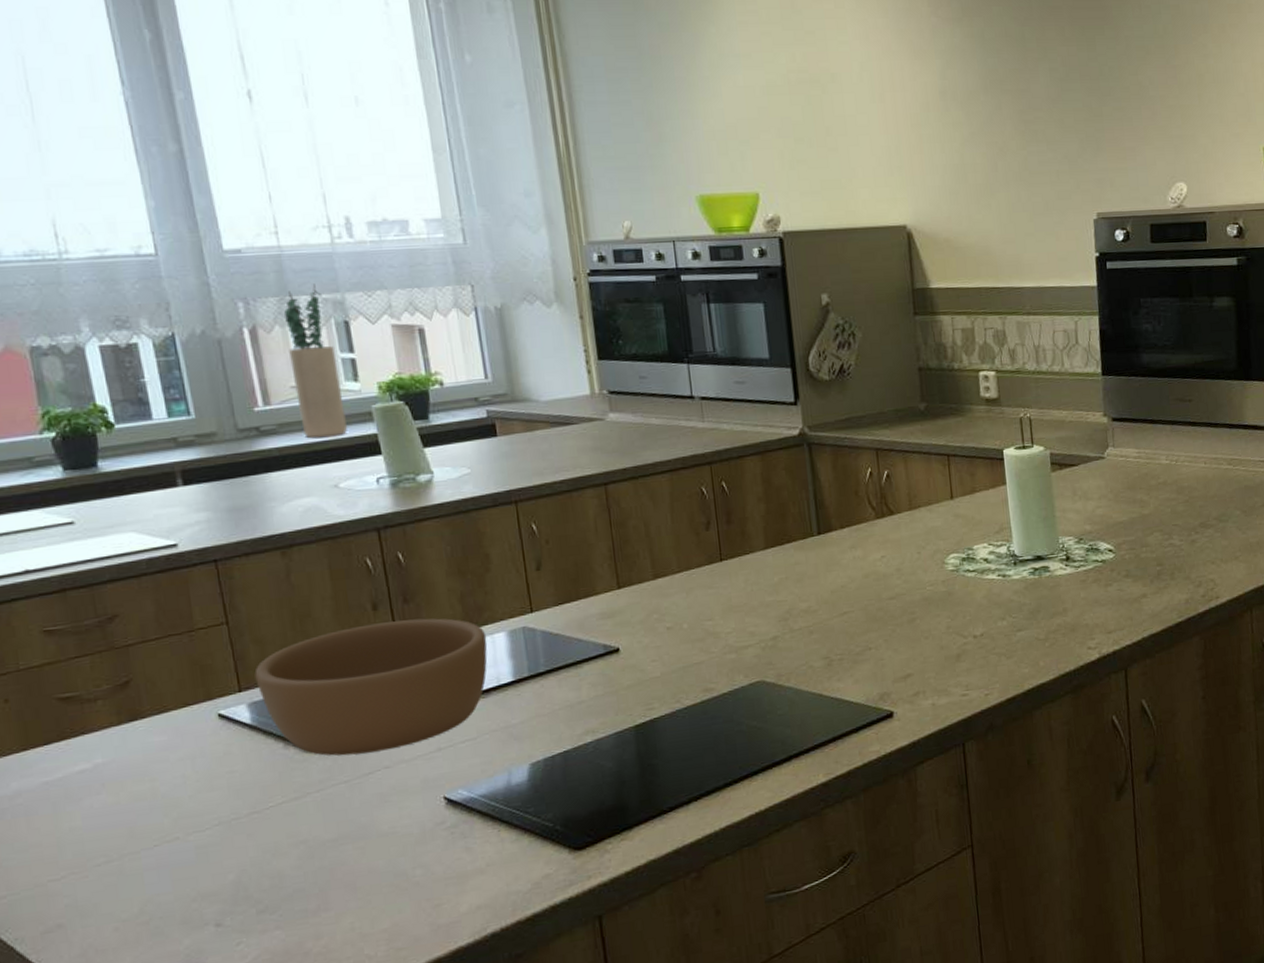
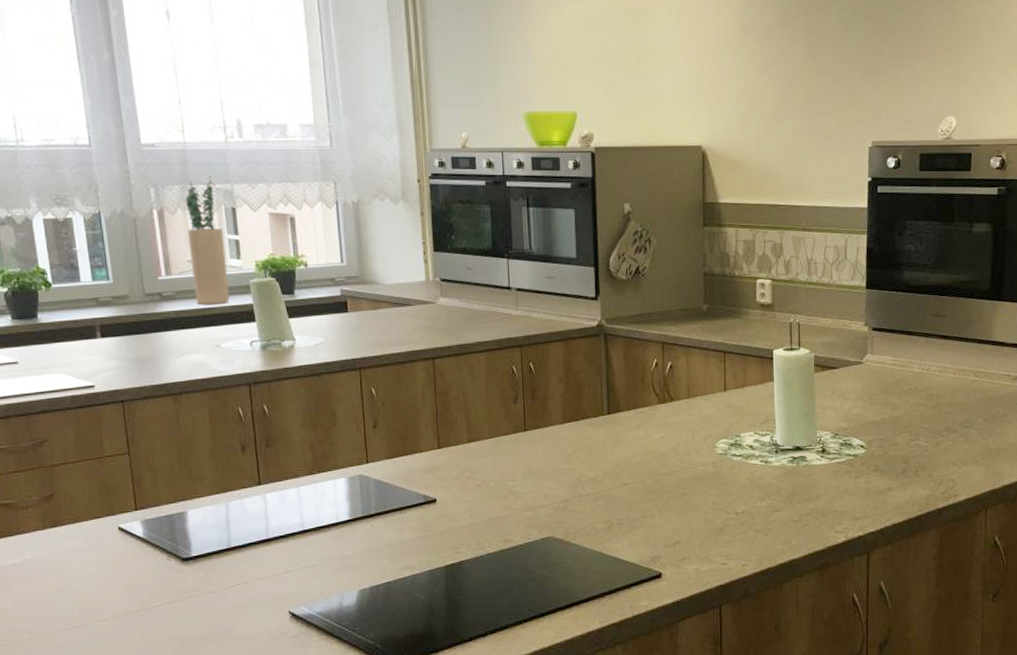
wooden bowl: present [254,618,488,756] -> none [148,461,331,570]

